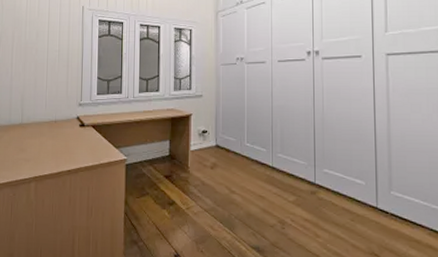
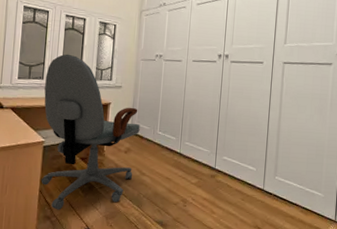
office chair: none [123,65,225,234] -> present [41,54,140,210]

